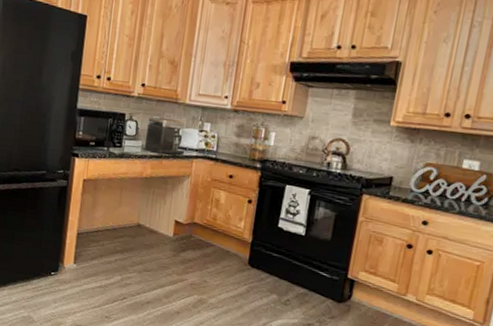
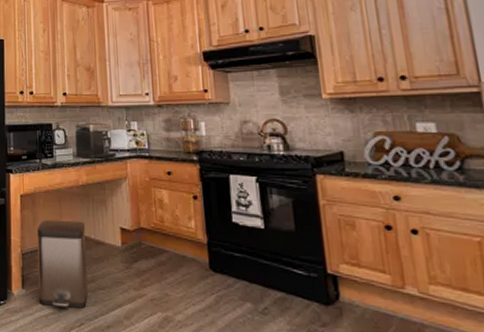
pedal bin: none [88,205,142,286] -> present [36,219,88,309]

